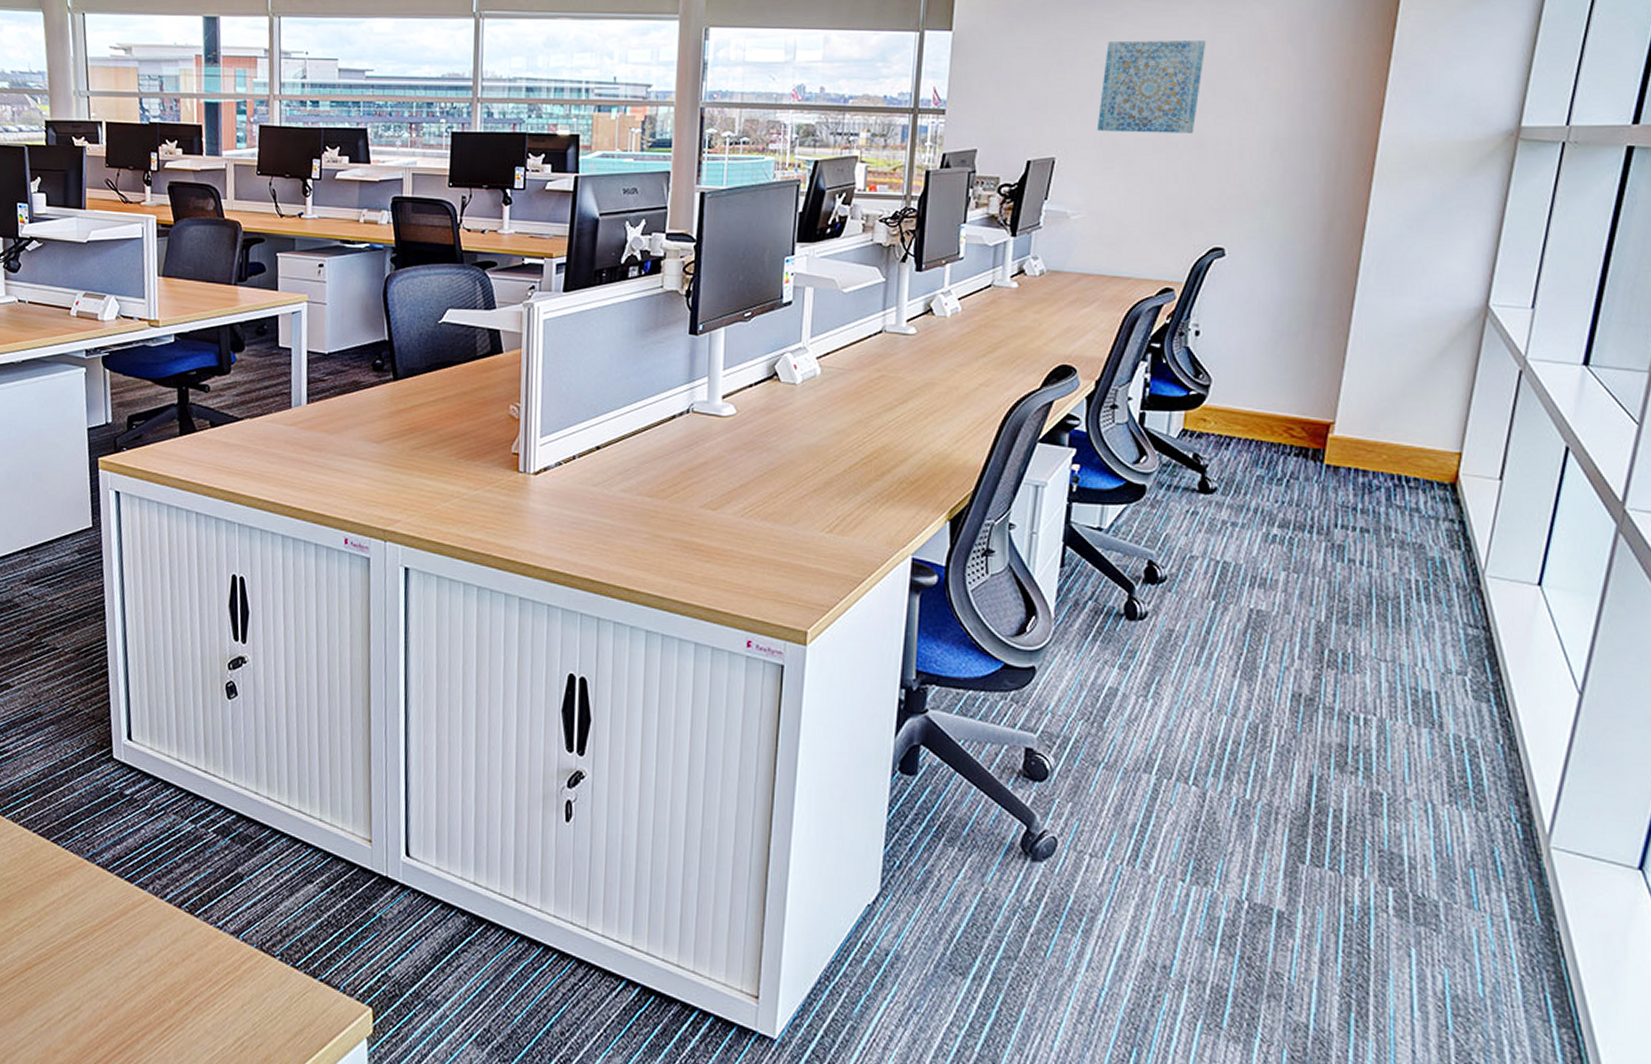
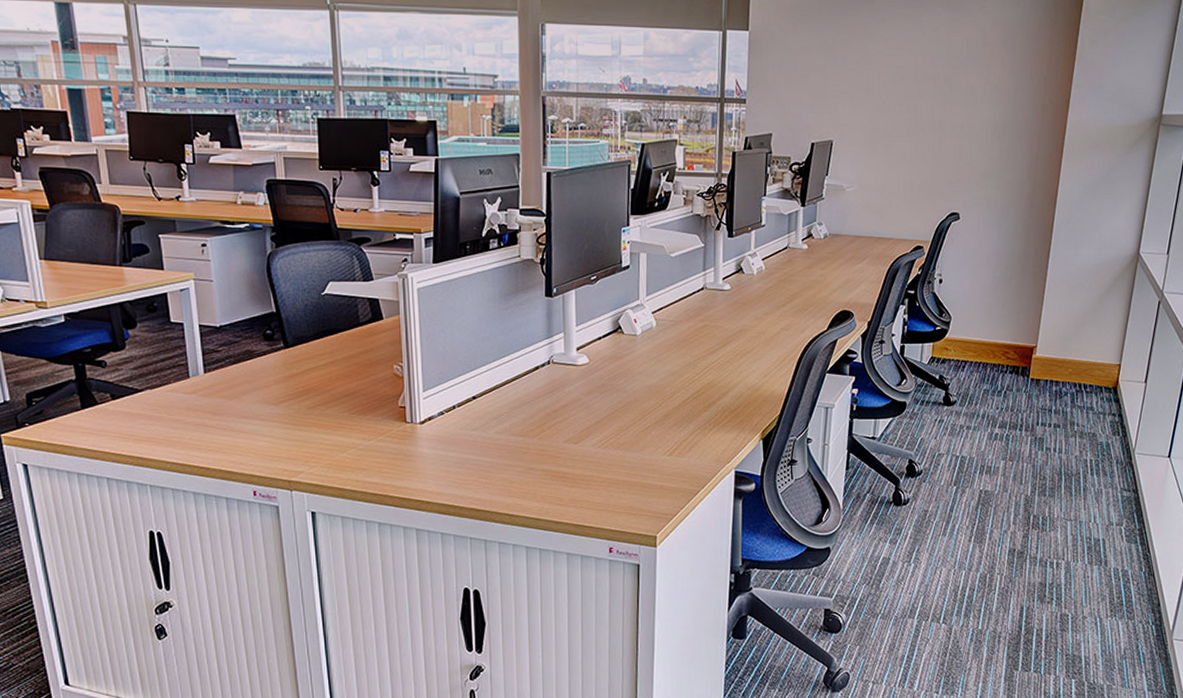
wall art: present [1096,41,1207,133] -> none [863,42,944,120]

